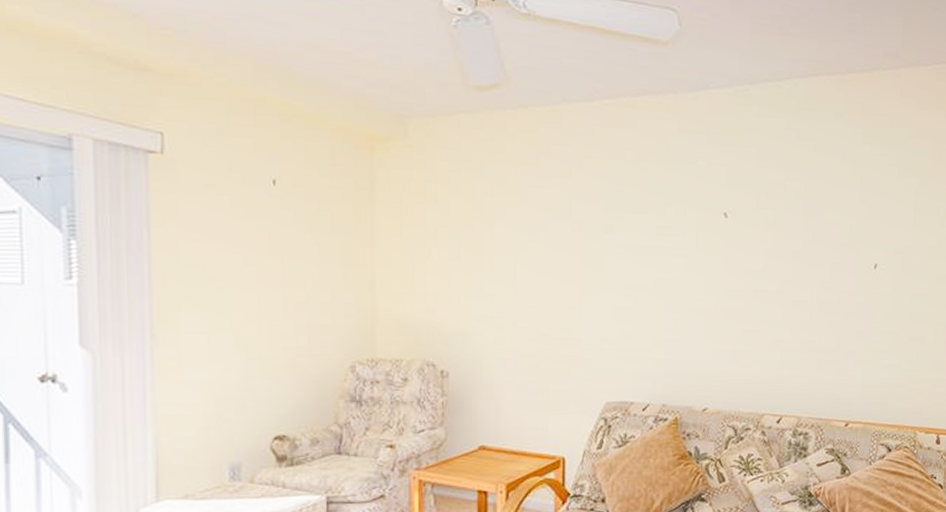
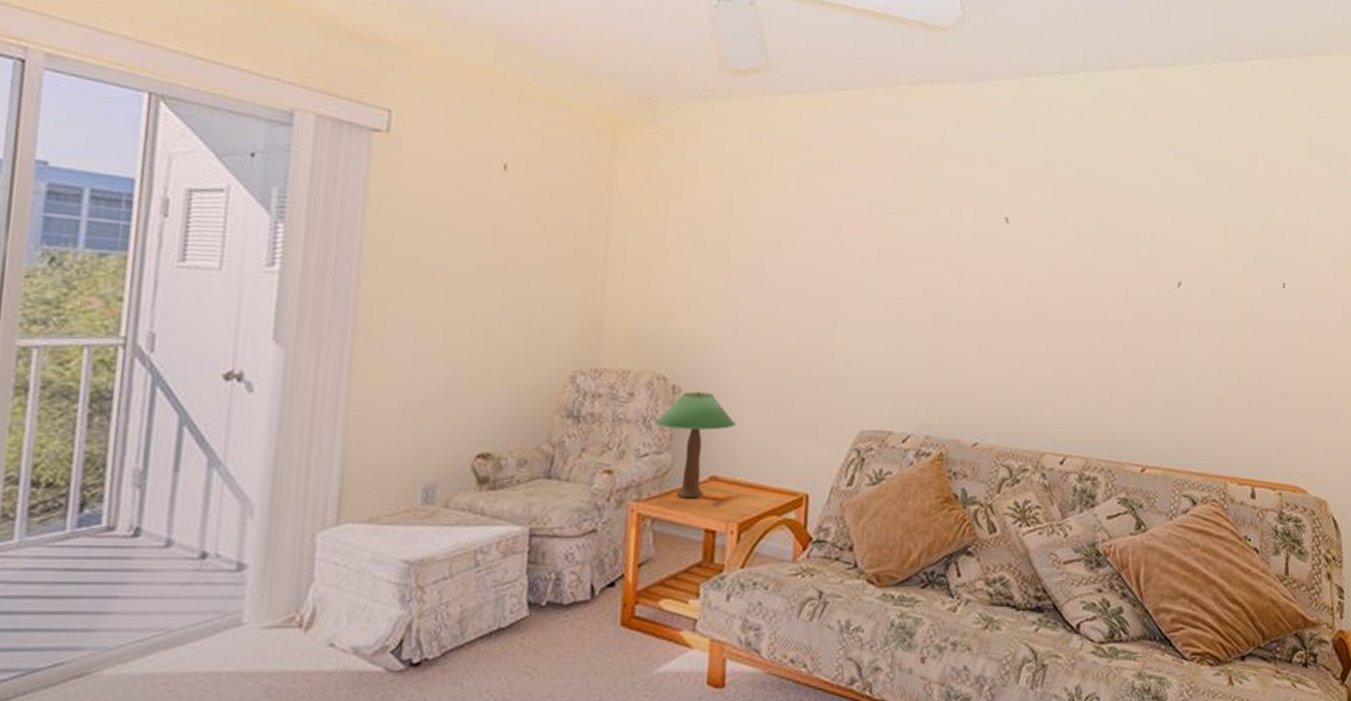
table lamp: none [428,374,498,466] -> present [655,391,736,499]

